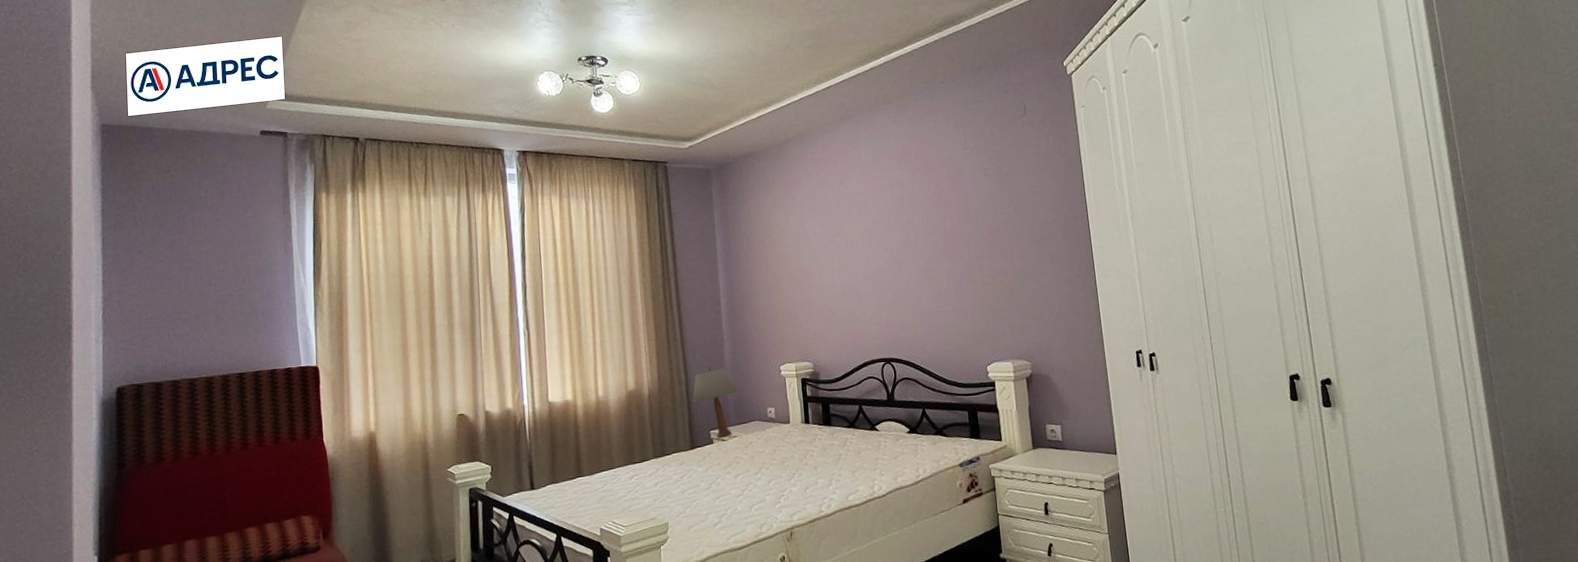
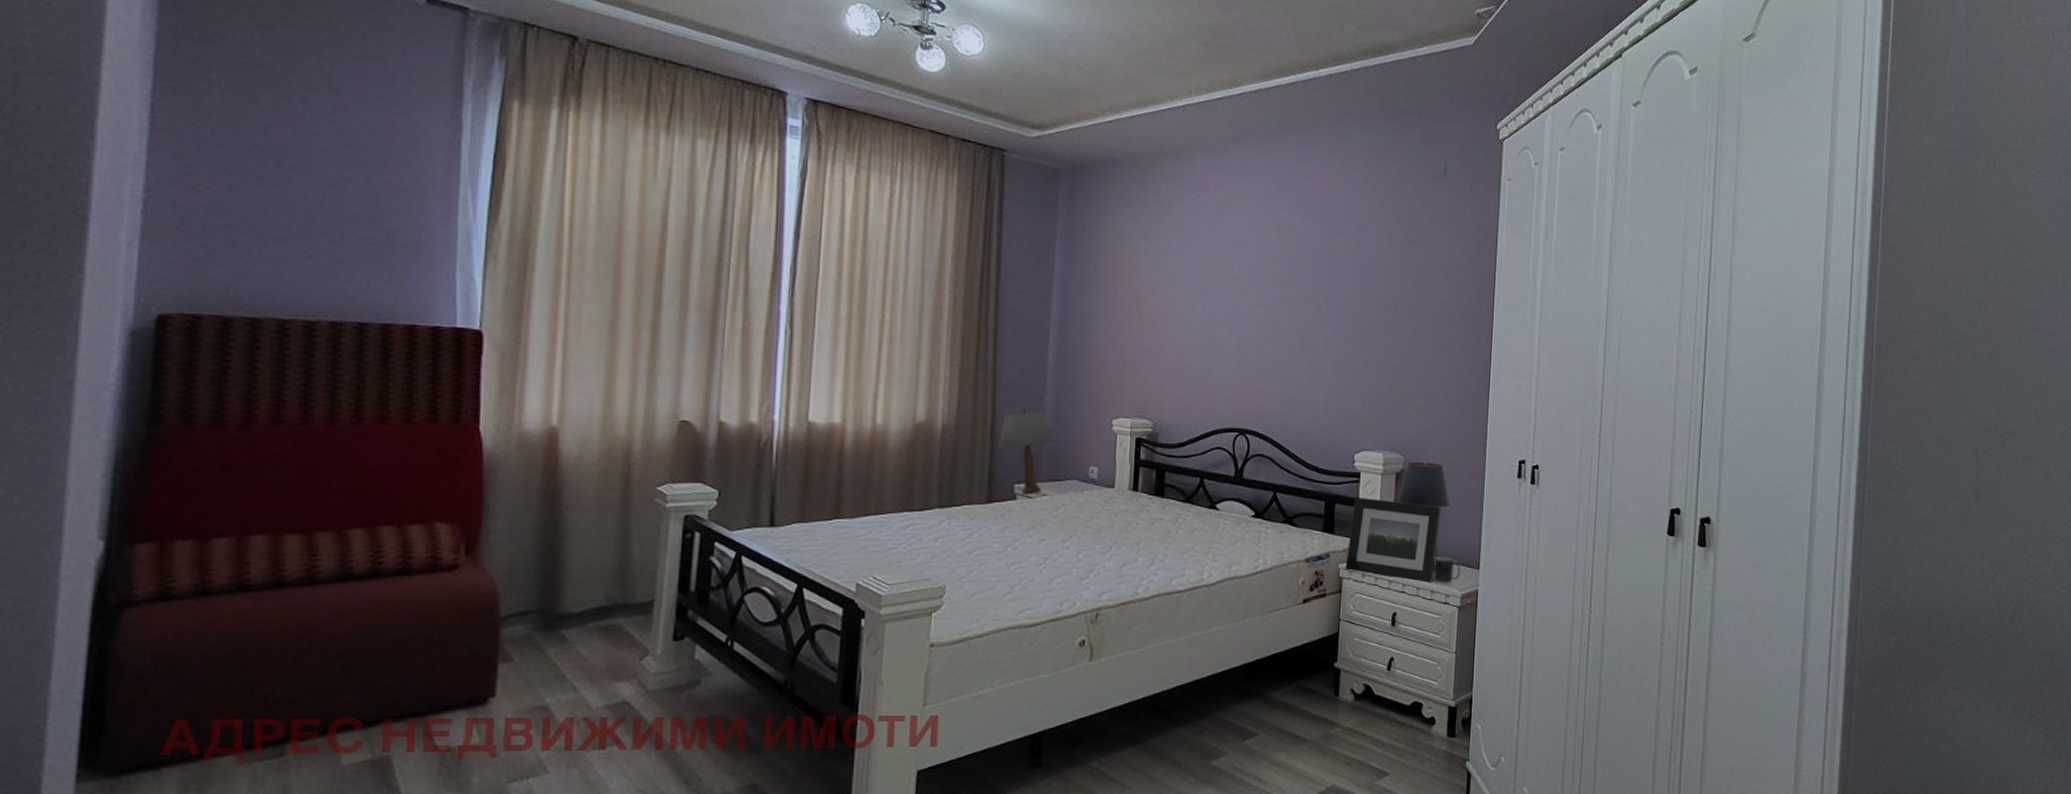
picture frame: none [993,402,1076,473] -> present [1345,497,1441,583]
table lamp: none [1030,364,1080,460] -> present [1396,461,1451,570]
mug: none [1073,446,1100,473] -> present [1433,555,1460,586]

